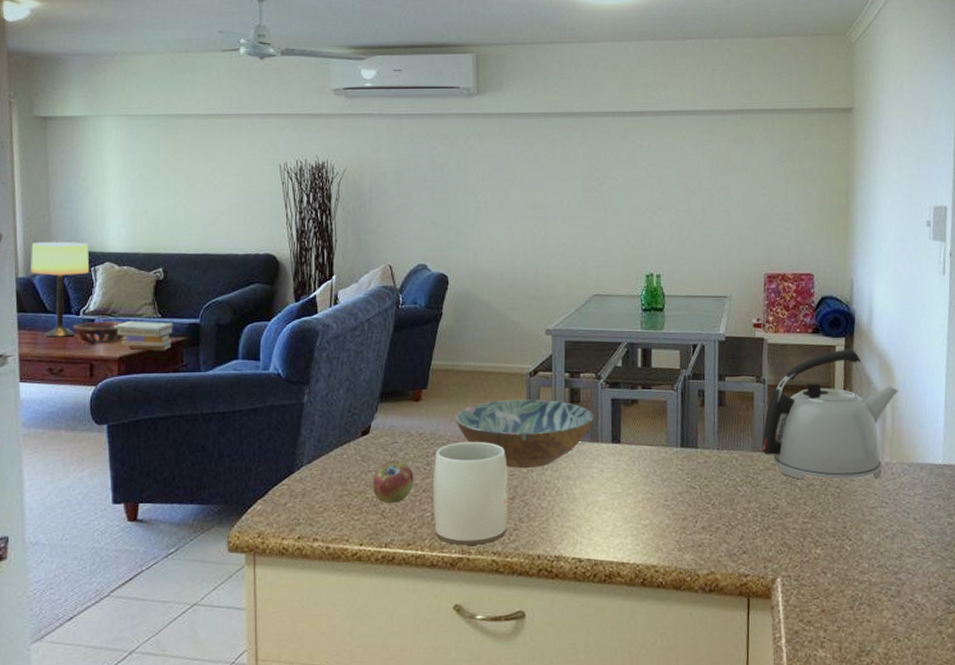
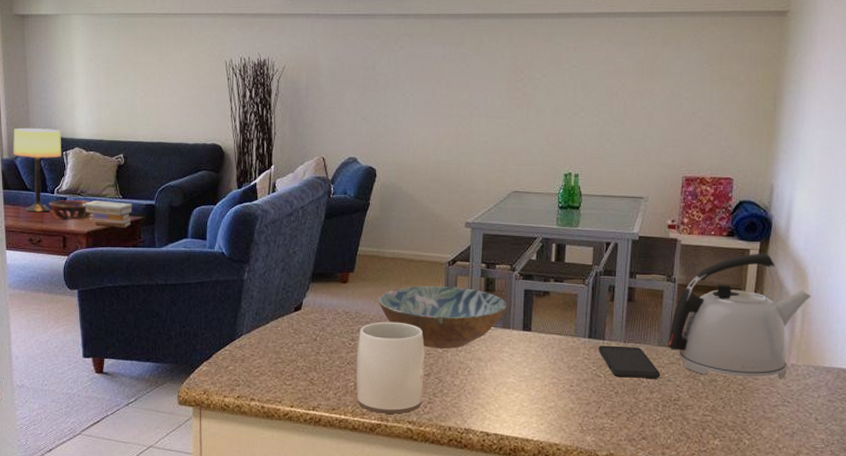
fruit: present [373,460,414,504] -> none [303,335,340,373]
mobile phone: none [691,453,757,488] -> present [598,345,661,378]

